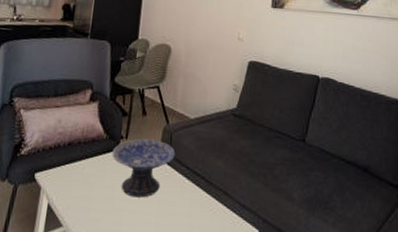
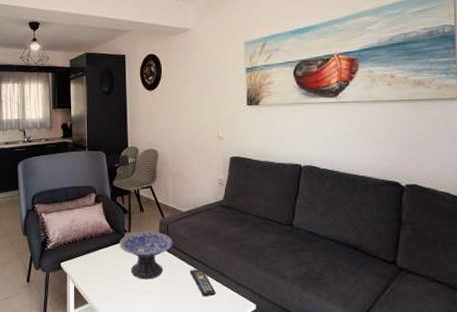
remote control: none [189,187,217,220] -> present [189,269,216,297]

